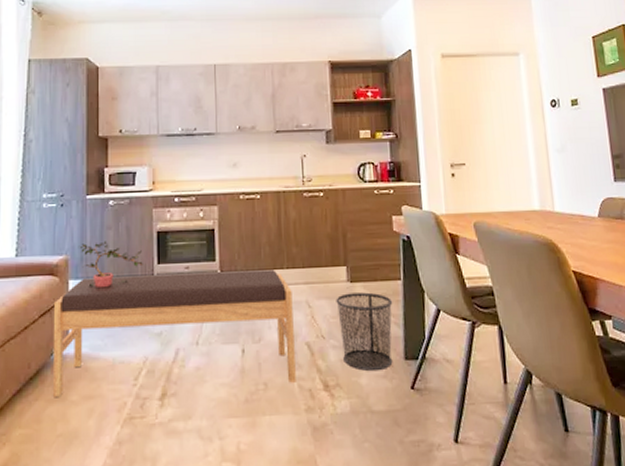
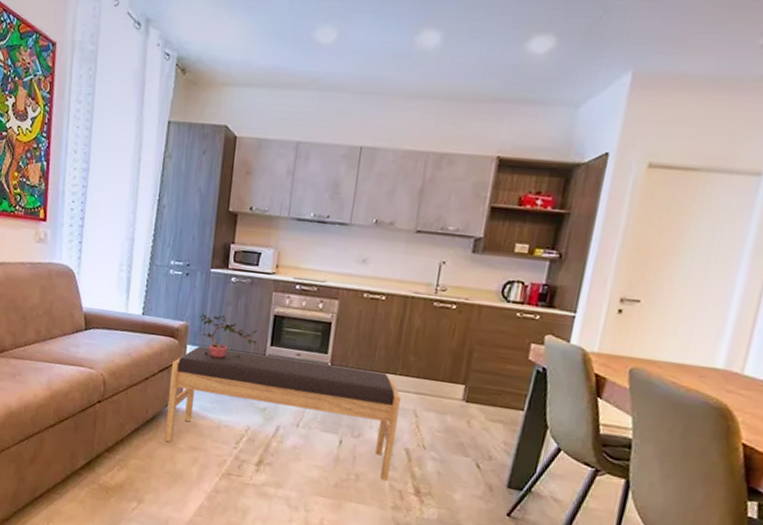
waste bin: present [336,292,393,372] -> none [440,411,509,492]

